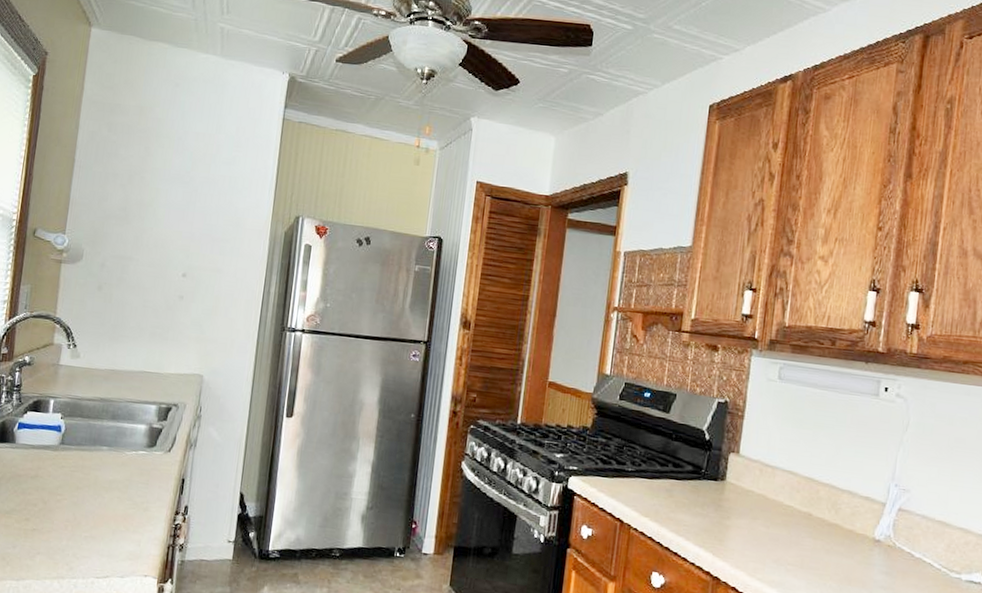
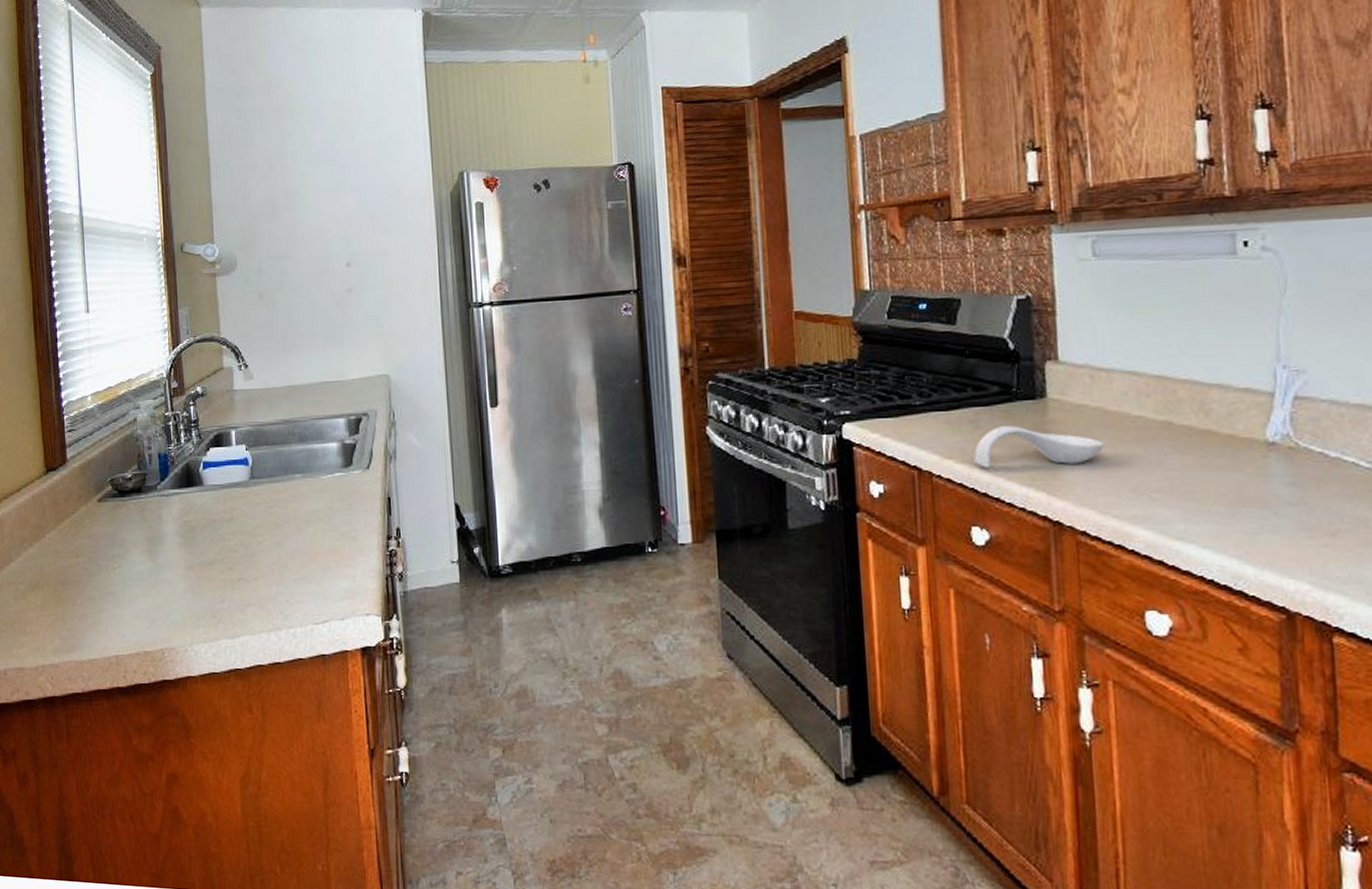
spoon rest: none [663,497,761,536] -> present [973,425,1104,469]

